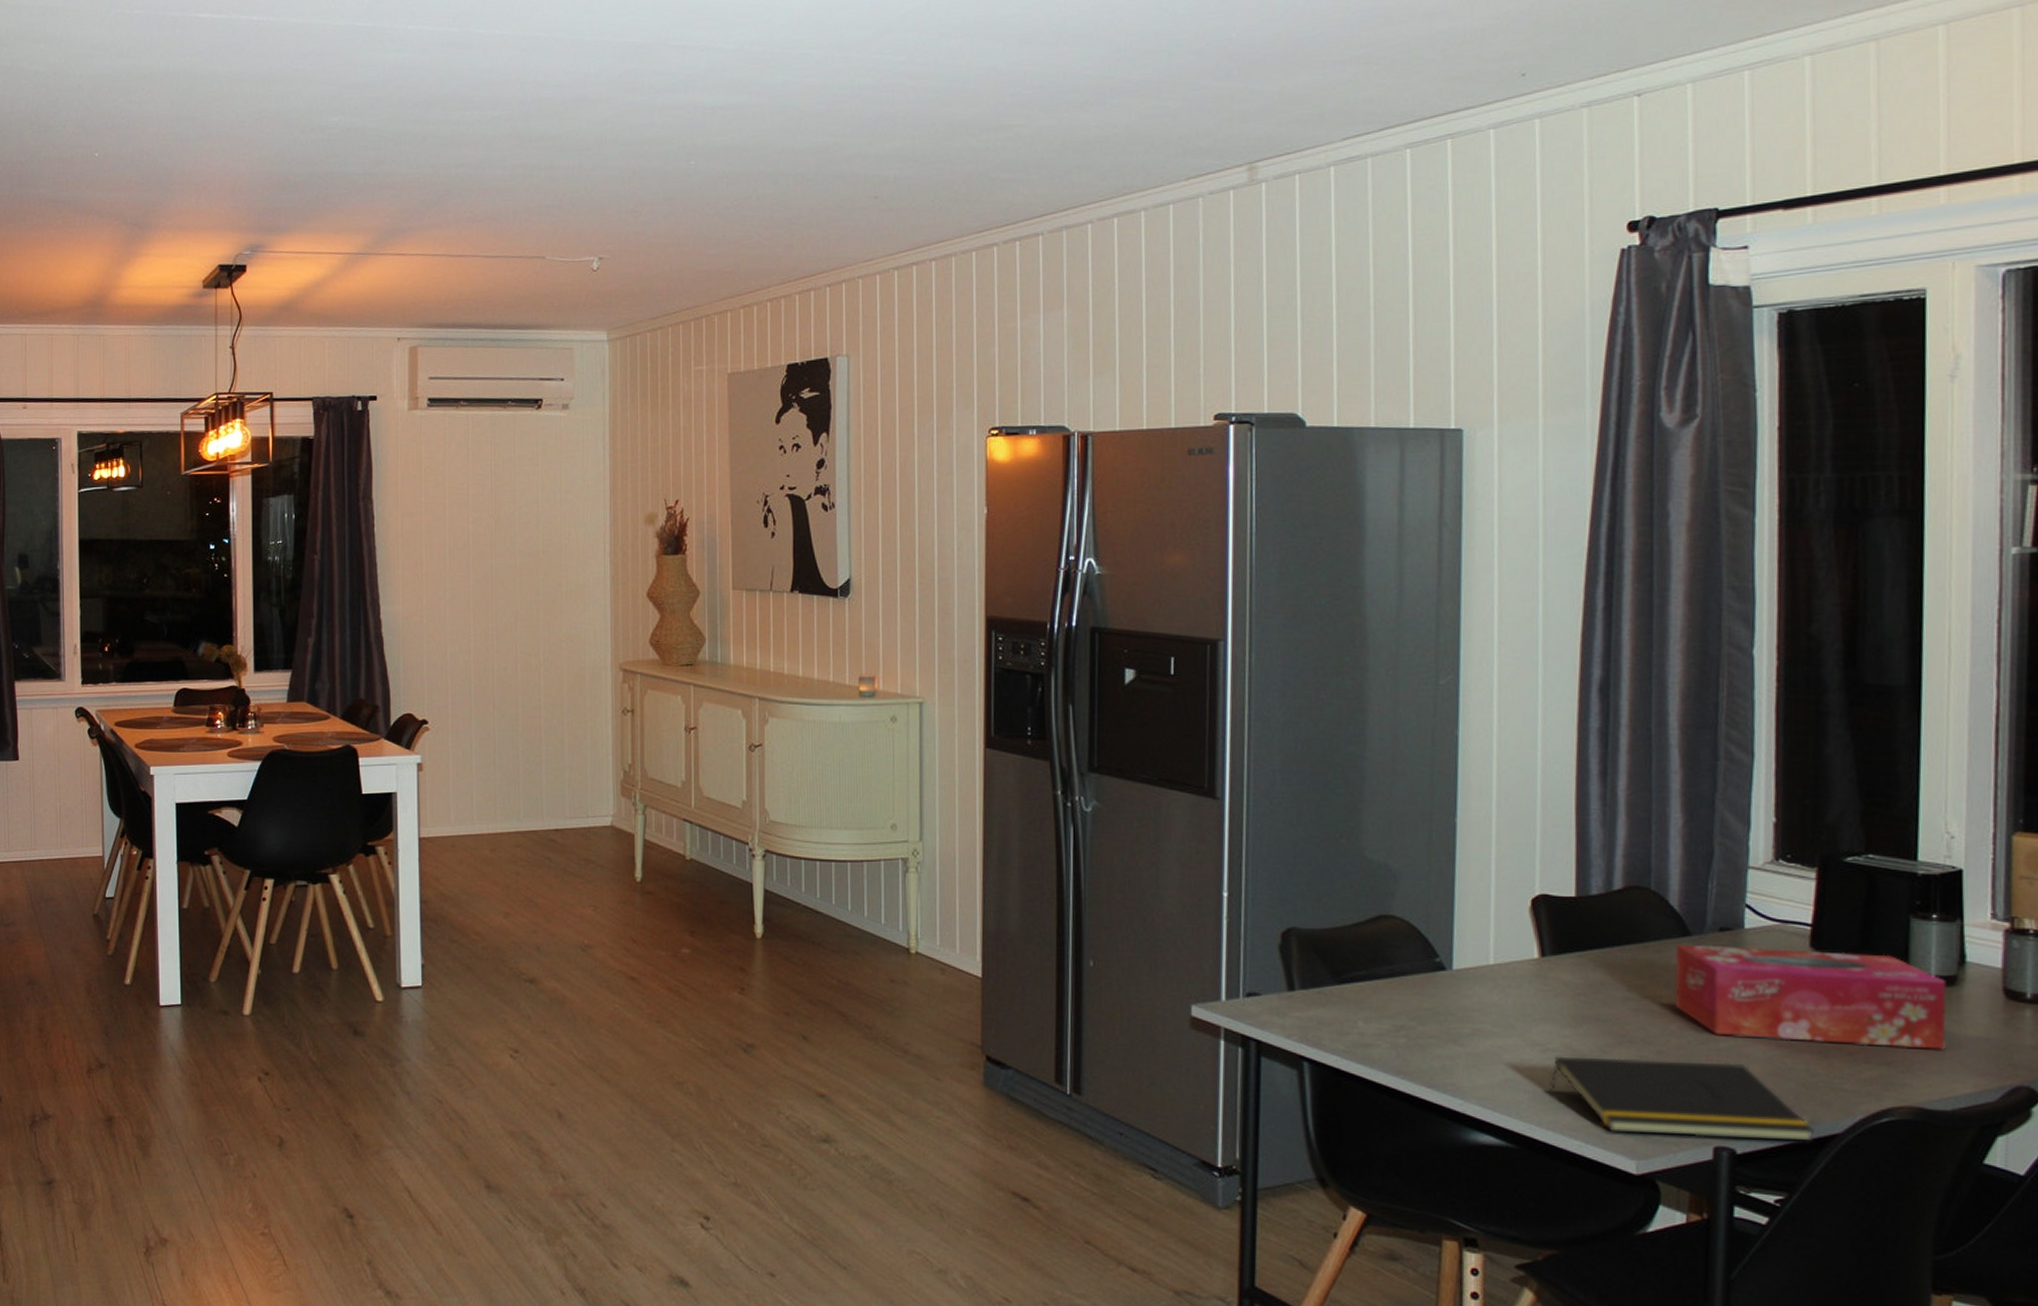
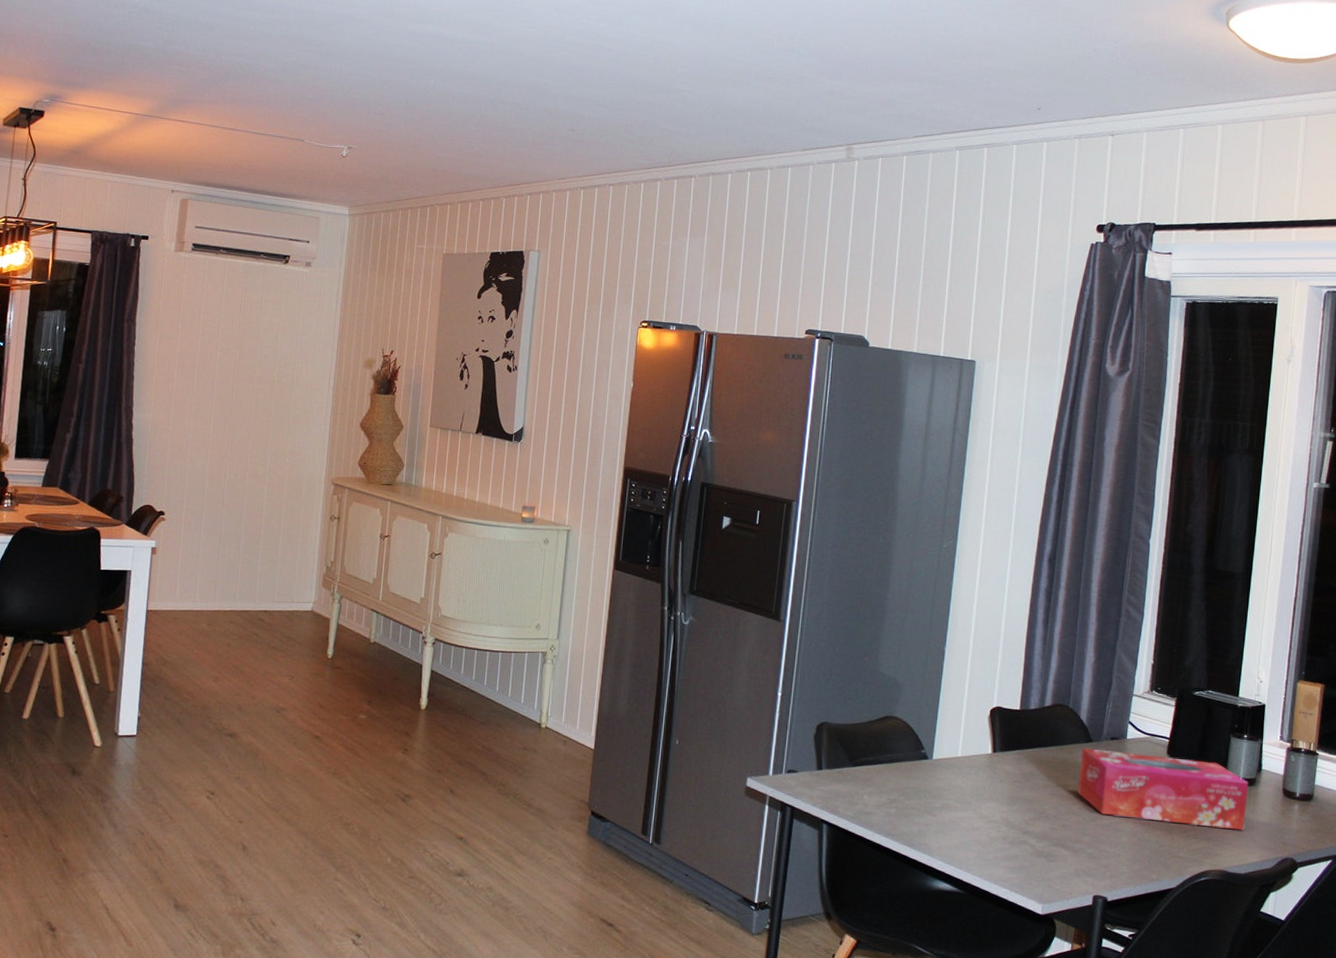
notepad: present [1549,1056,1814,1142] -> none [990,826,1158,893]

